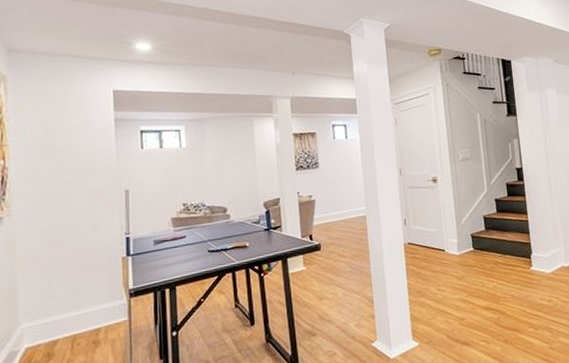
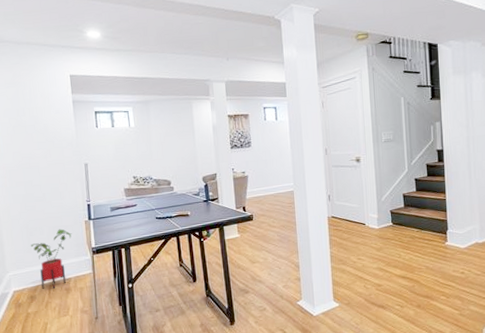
house plant: none [52,268,105,343] -> present [31,229,72,289]

